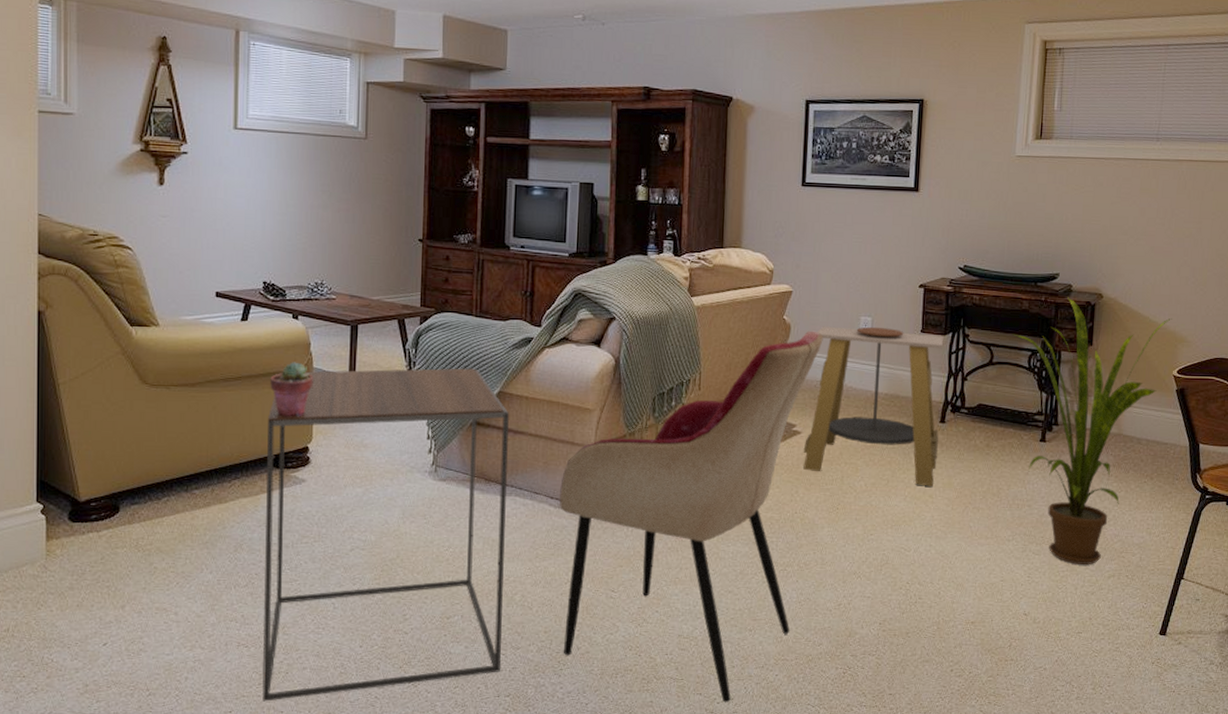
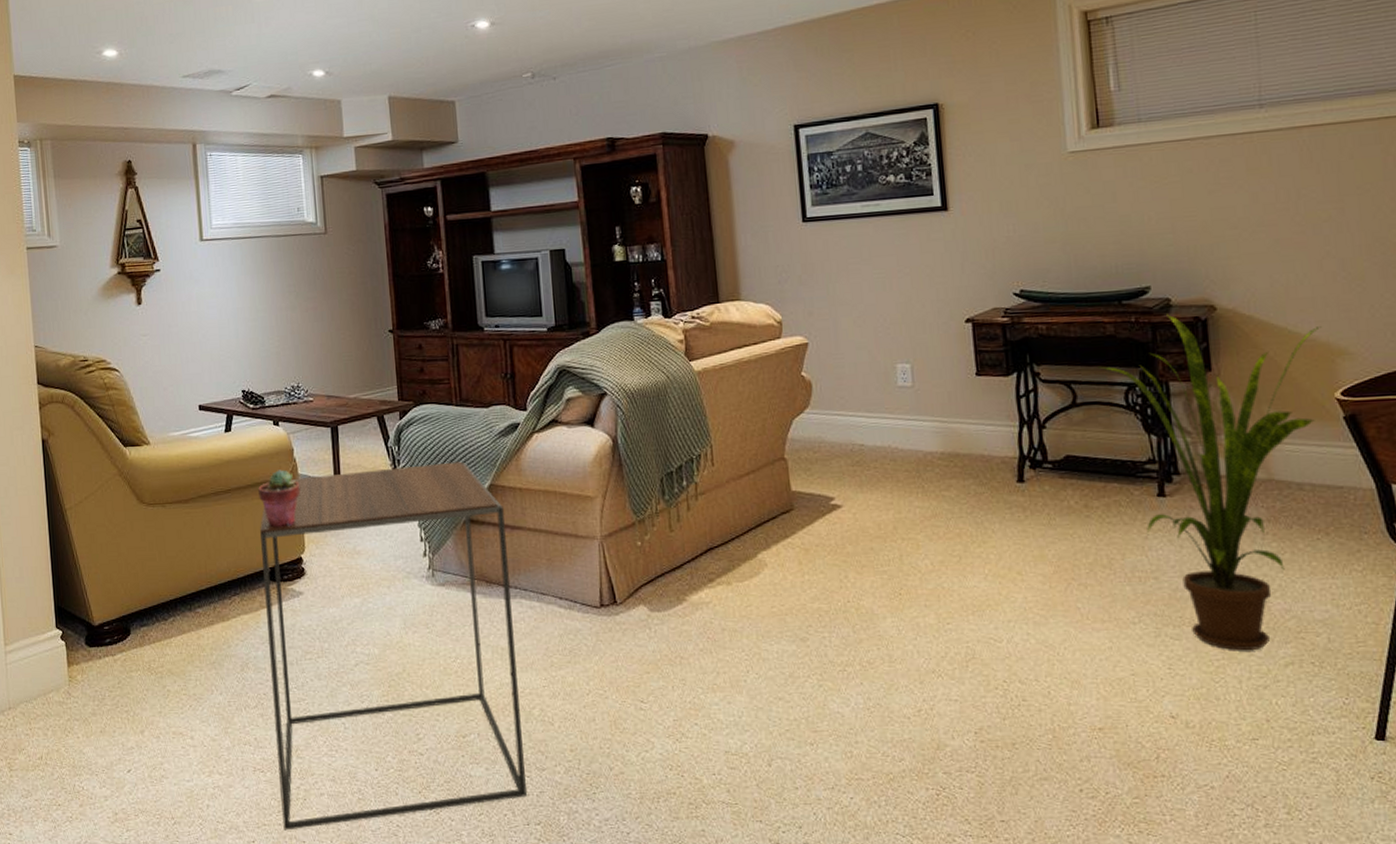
armchair: present [559,330,823,703] -> none [568,386,862,832]
side table: present [803,326,944,487] -> none [845,374,1021,561]

